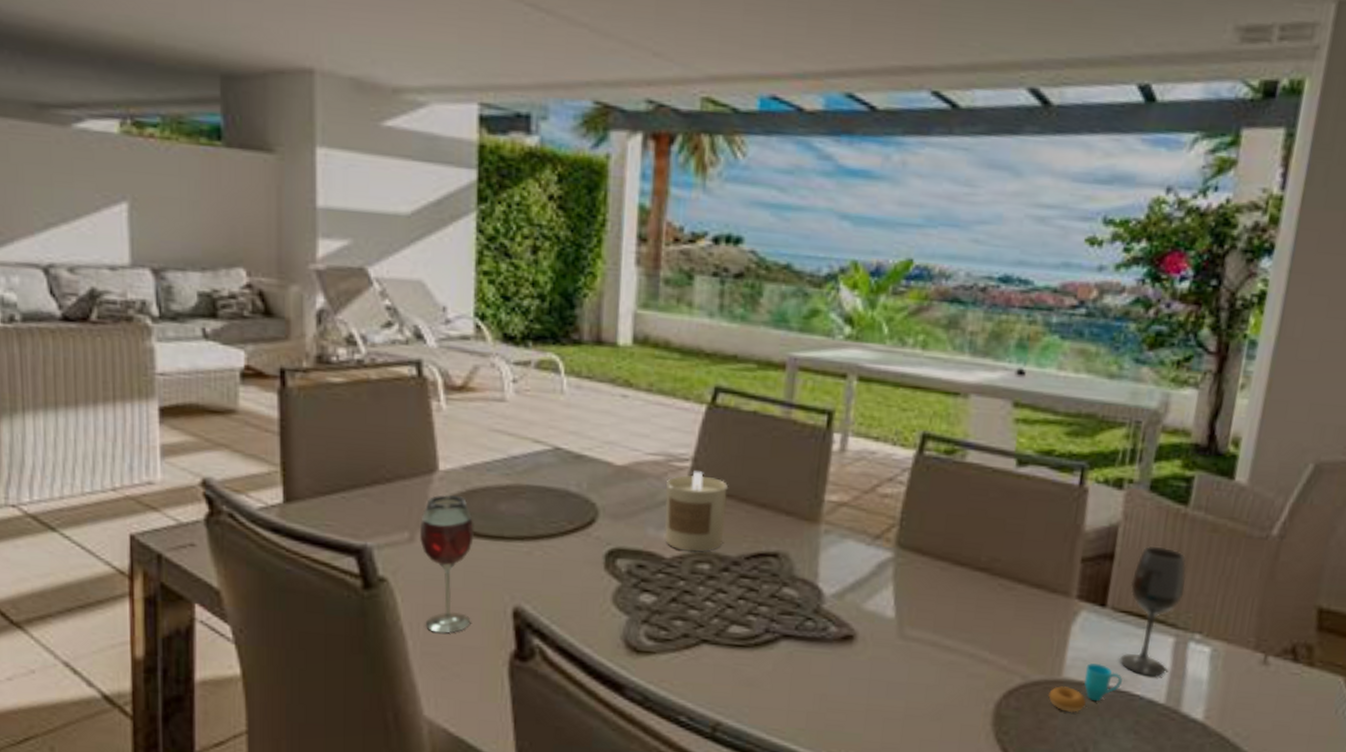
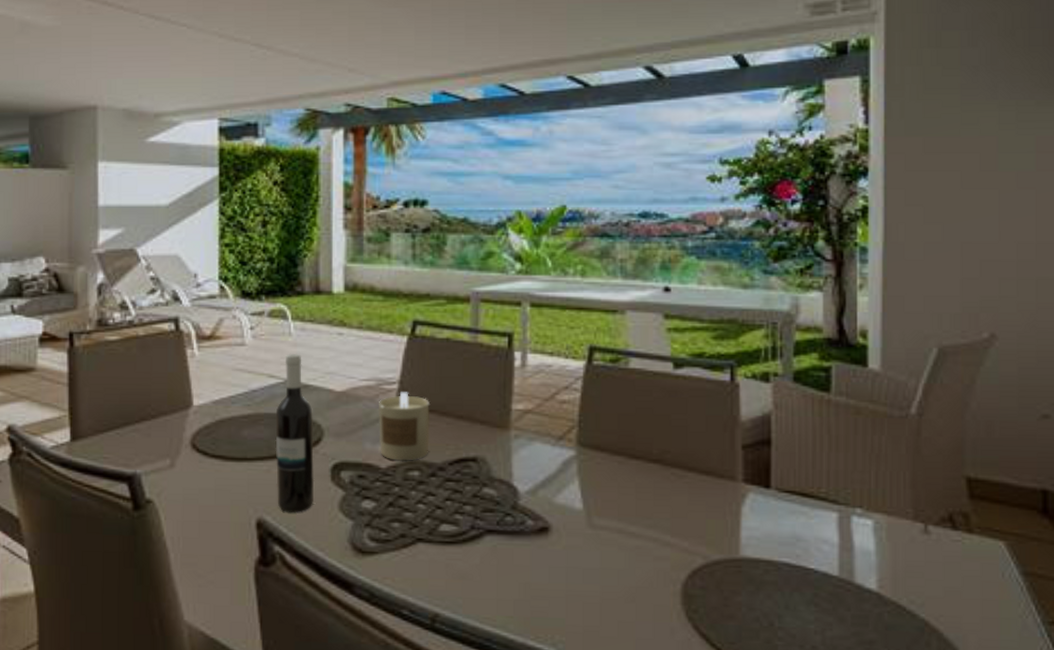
wineglass: present [419,495,475,633] -> none [178,426,224,545]
wine bottle: none [538,415,587,603] -> present [275,353,315,512]
cup: present [1048,663,1123,713] -> none [730,540,795,589]
wine glass: present [1118,545,1187,677] -> none [789,430,839,550]

